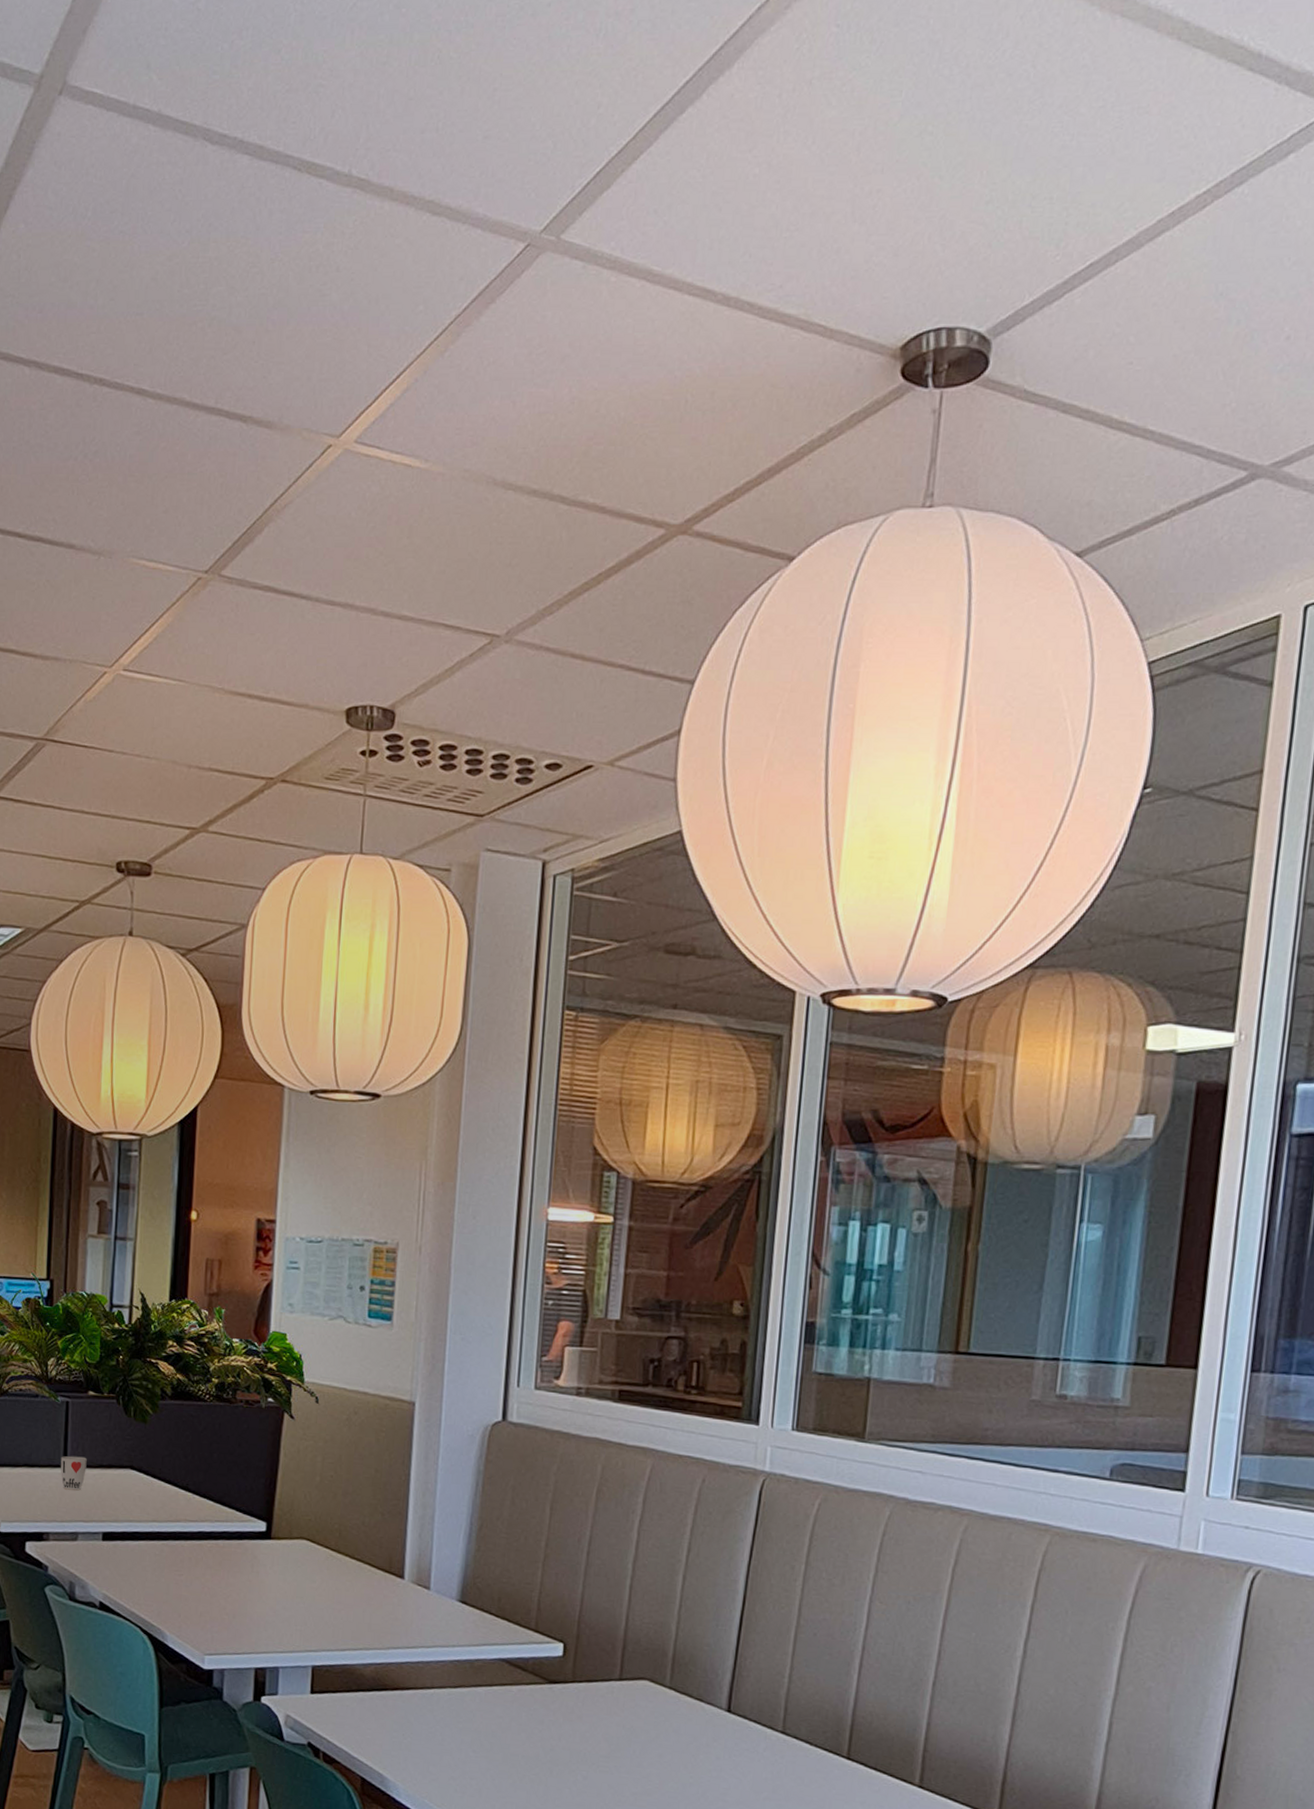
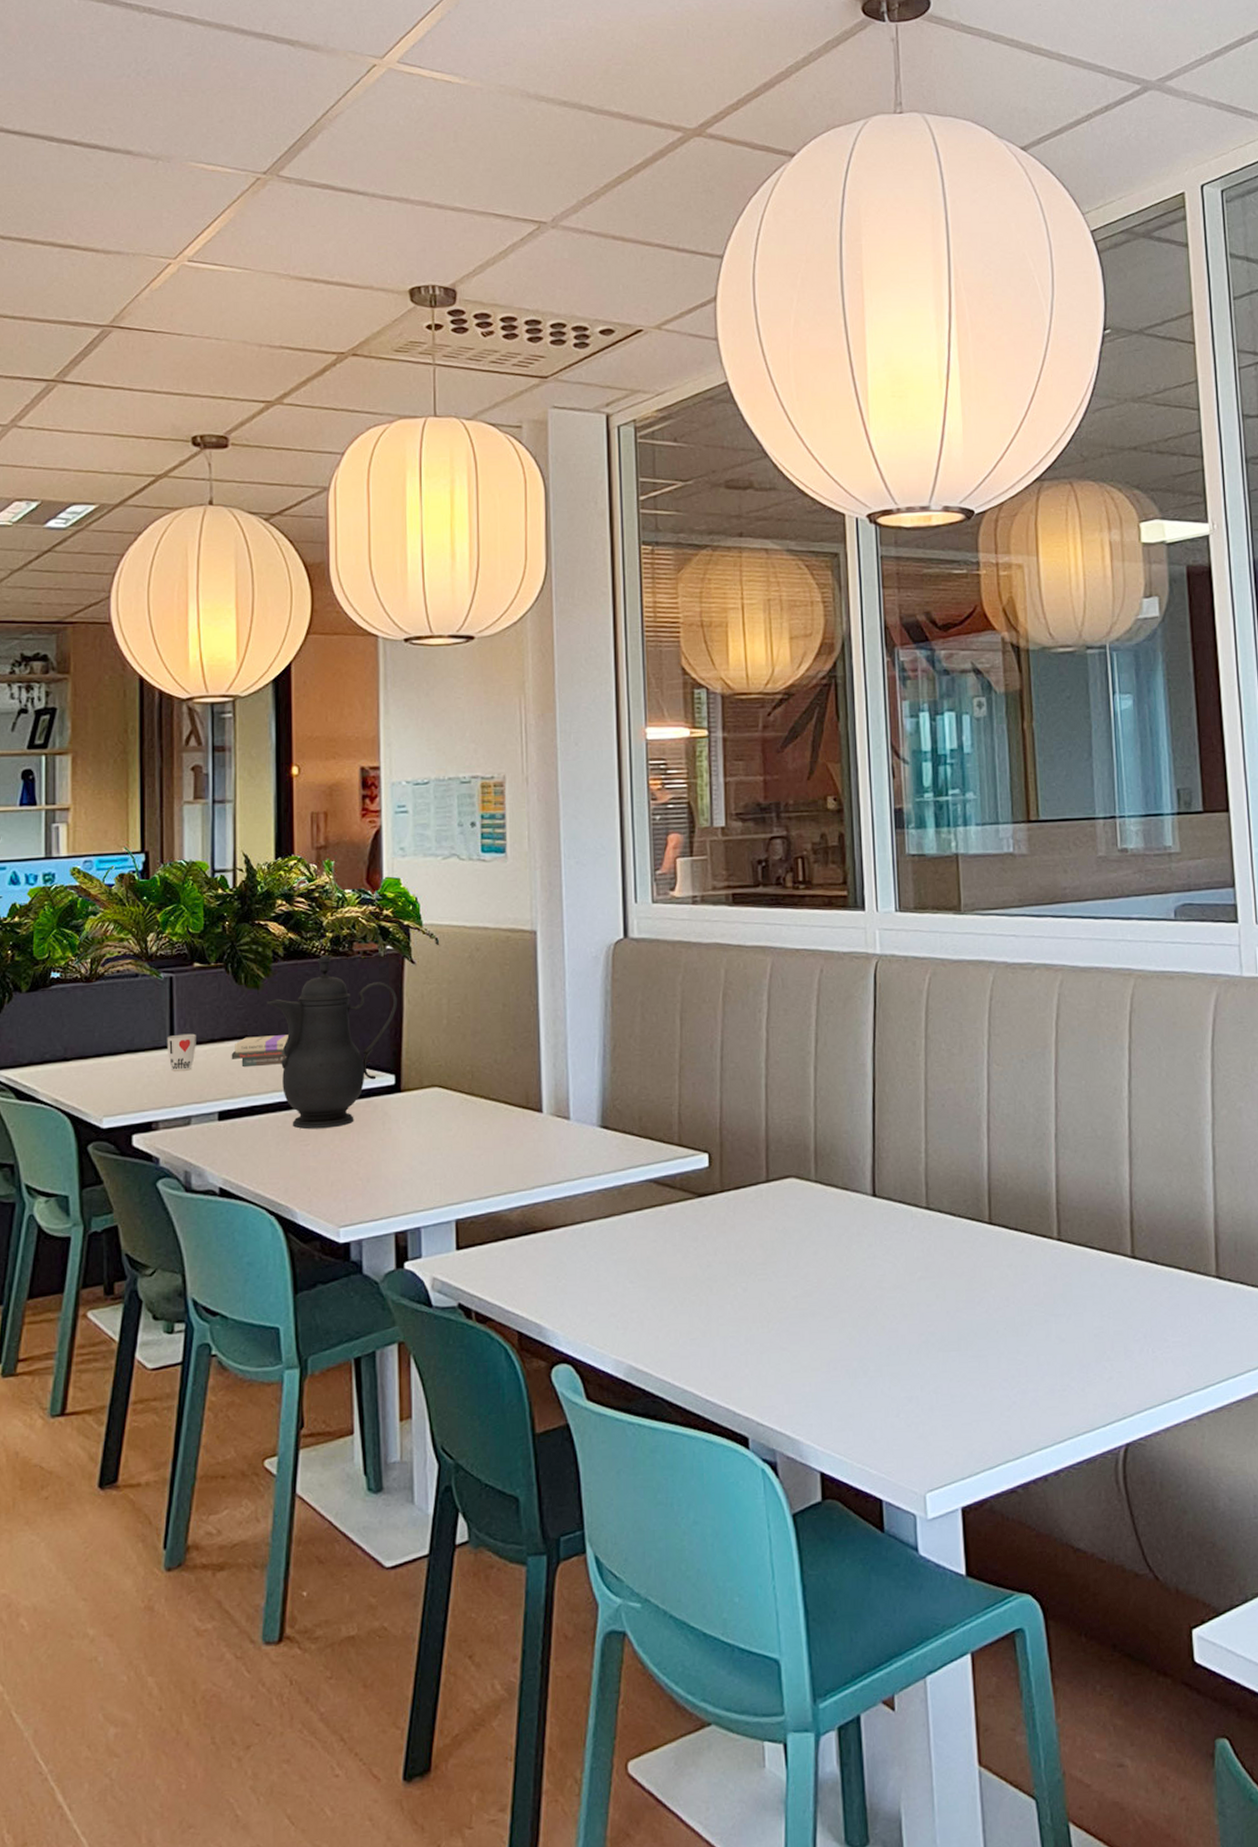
books: none [117,1467,170,1497] -> present [231,1035,288,1068]
coffeepot: none [152,1400,274,1564] -> present [266,955,397,1130]

